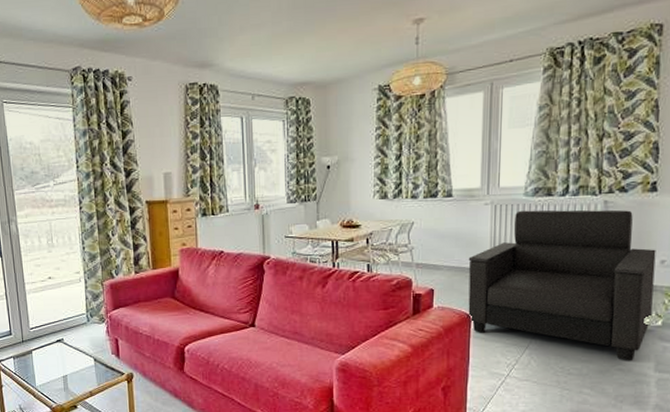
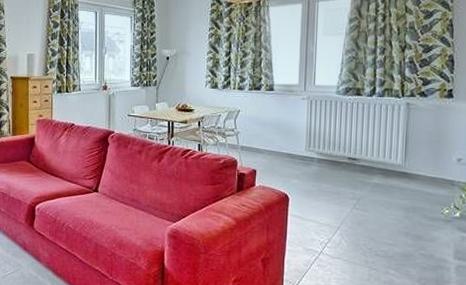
armchair: present [468,209,656,361] -> none [286,106,453,248]

